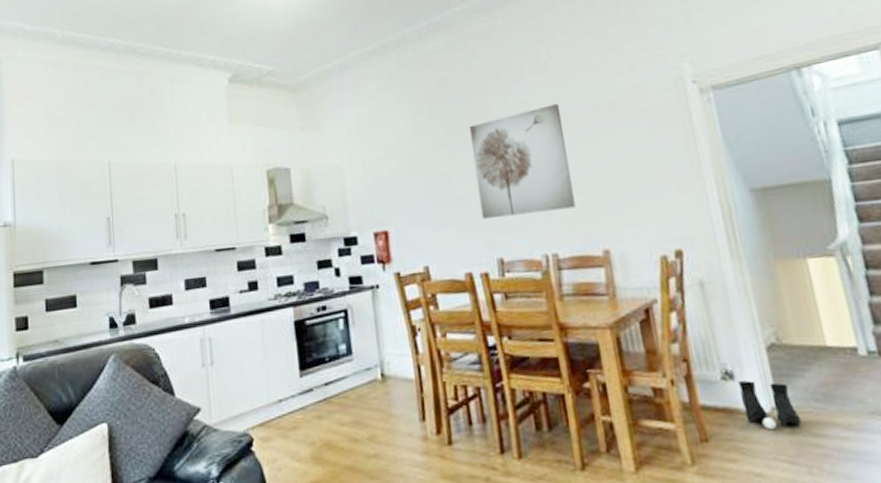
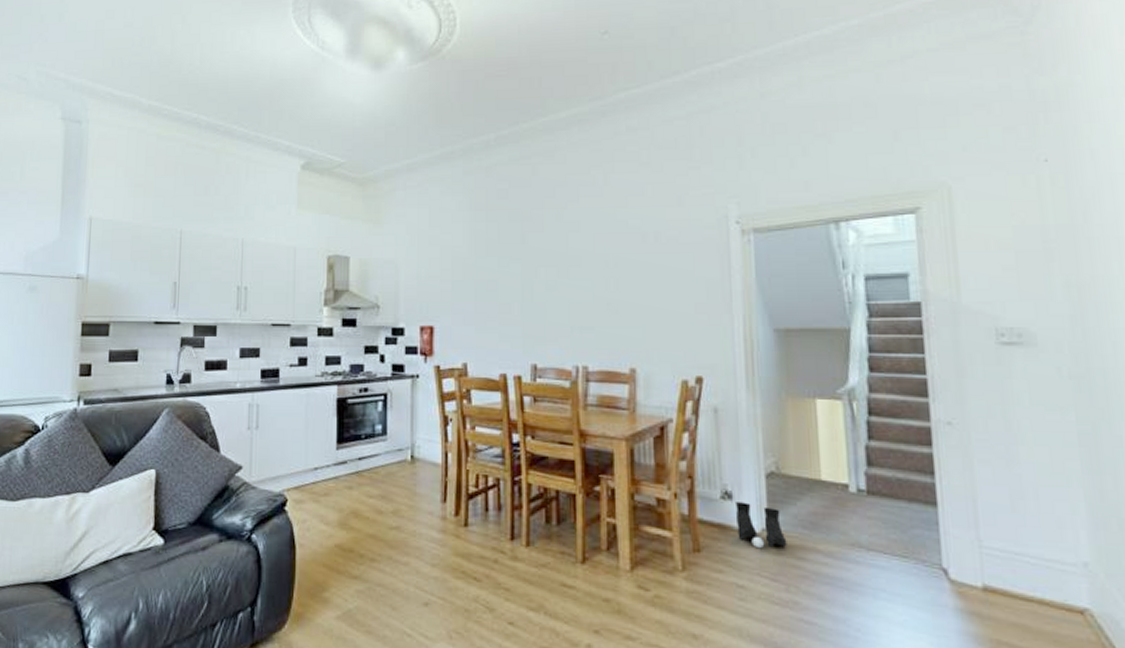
wall art: present [470,104,576,219] -> none [521,227,610,326]

